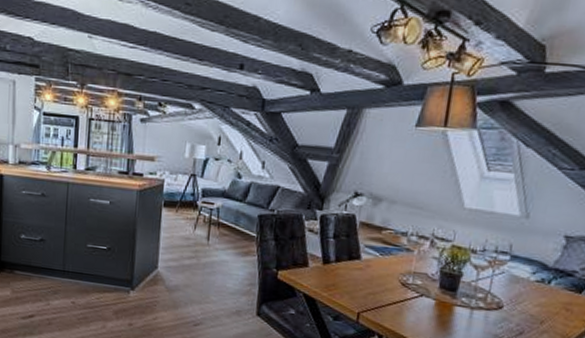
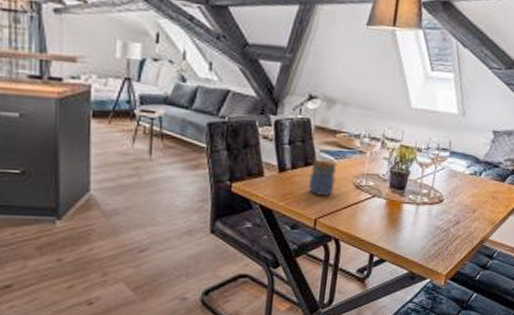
jar: none [352,253,383,291] -> present [308,158,337,196]

